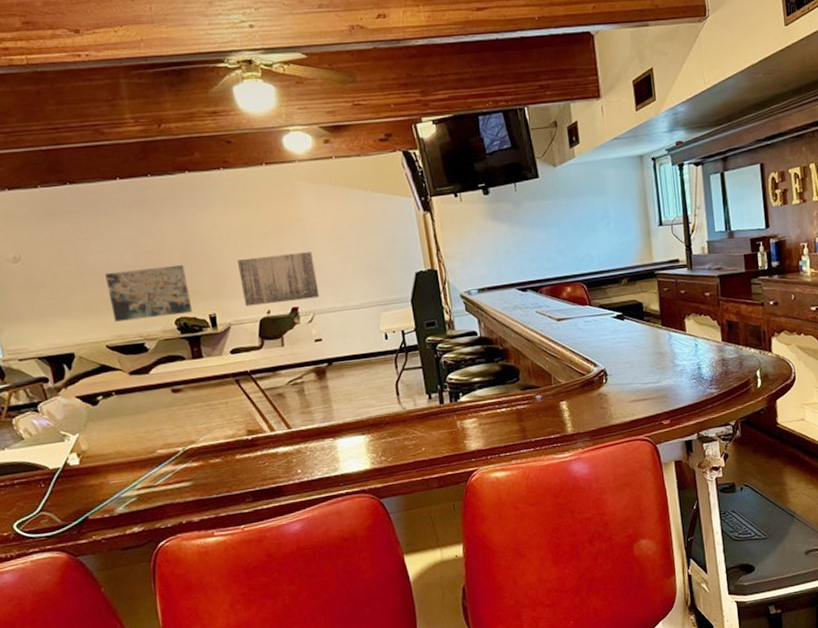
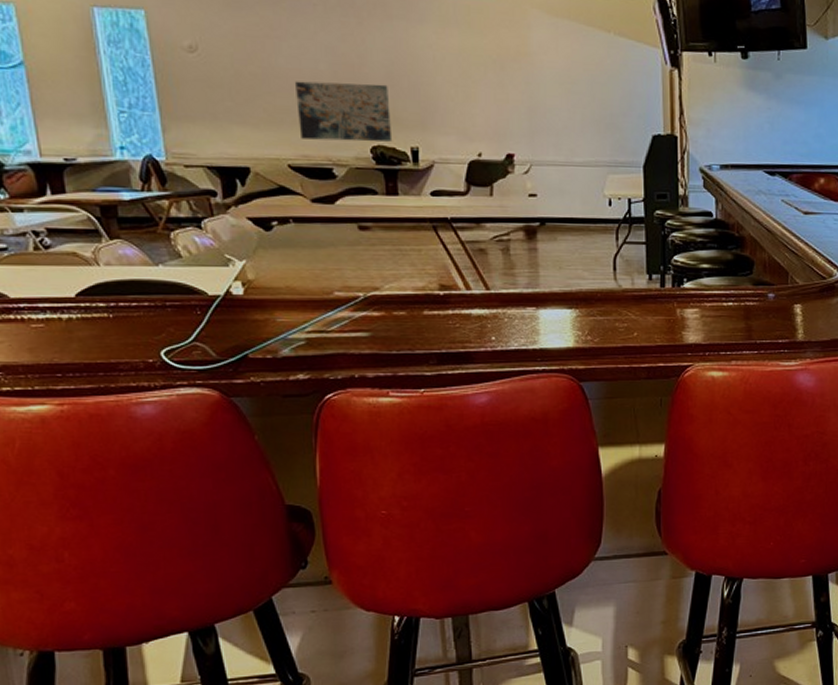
wall art: present [238,252,320,307] -> none [451,89,540,147]

